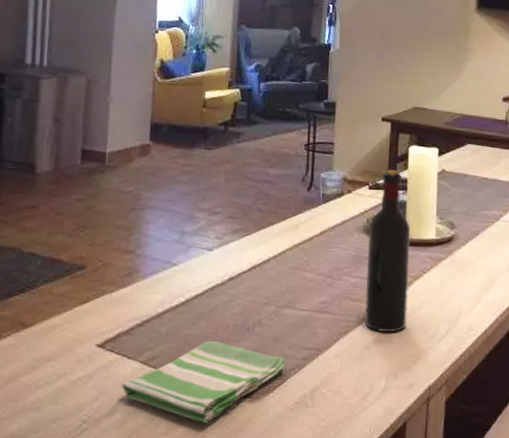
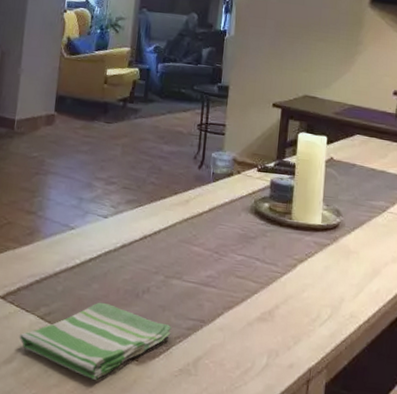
wine bottle: present [364,169,411,332] -> none [248,154,297,312]

